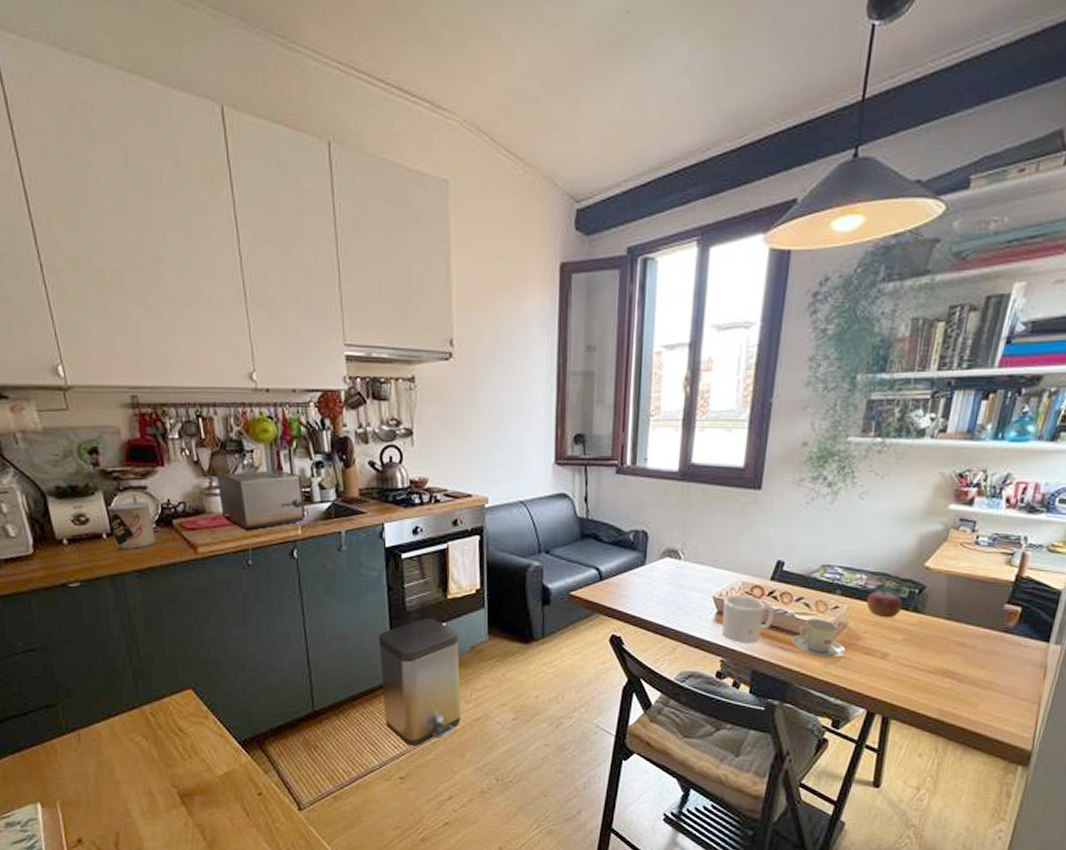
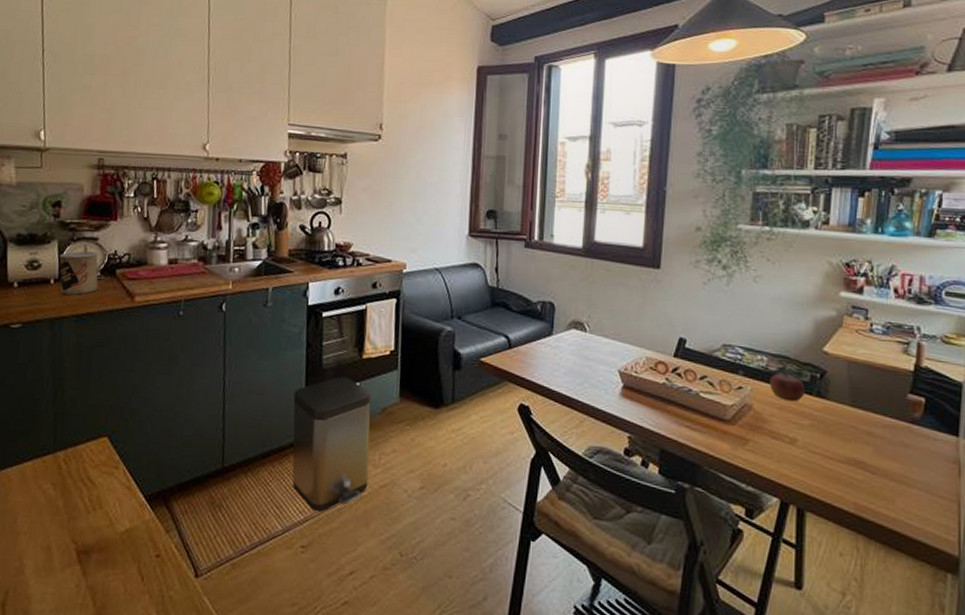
toaster: present [217,469,306,530] -> none [161,228,239,283]
mug: present [722,594,775,643] -> none [628,369,680,421]
teacup: present [792,619,846,659] -> none [699,398,753,441]

